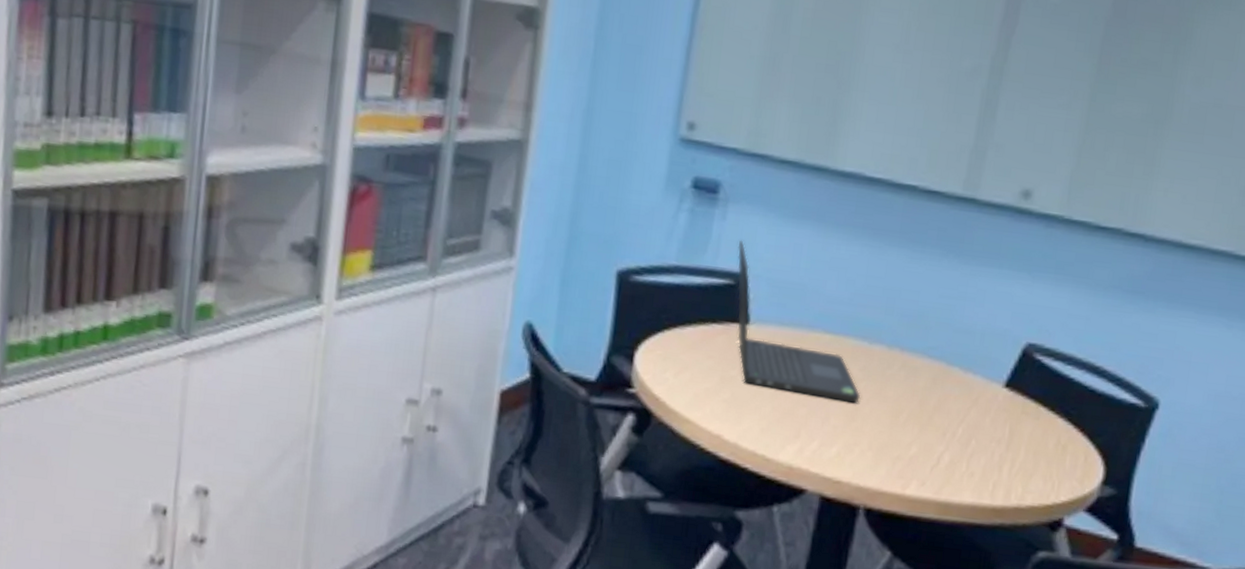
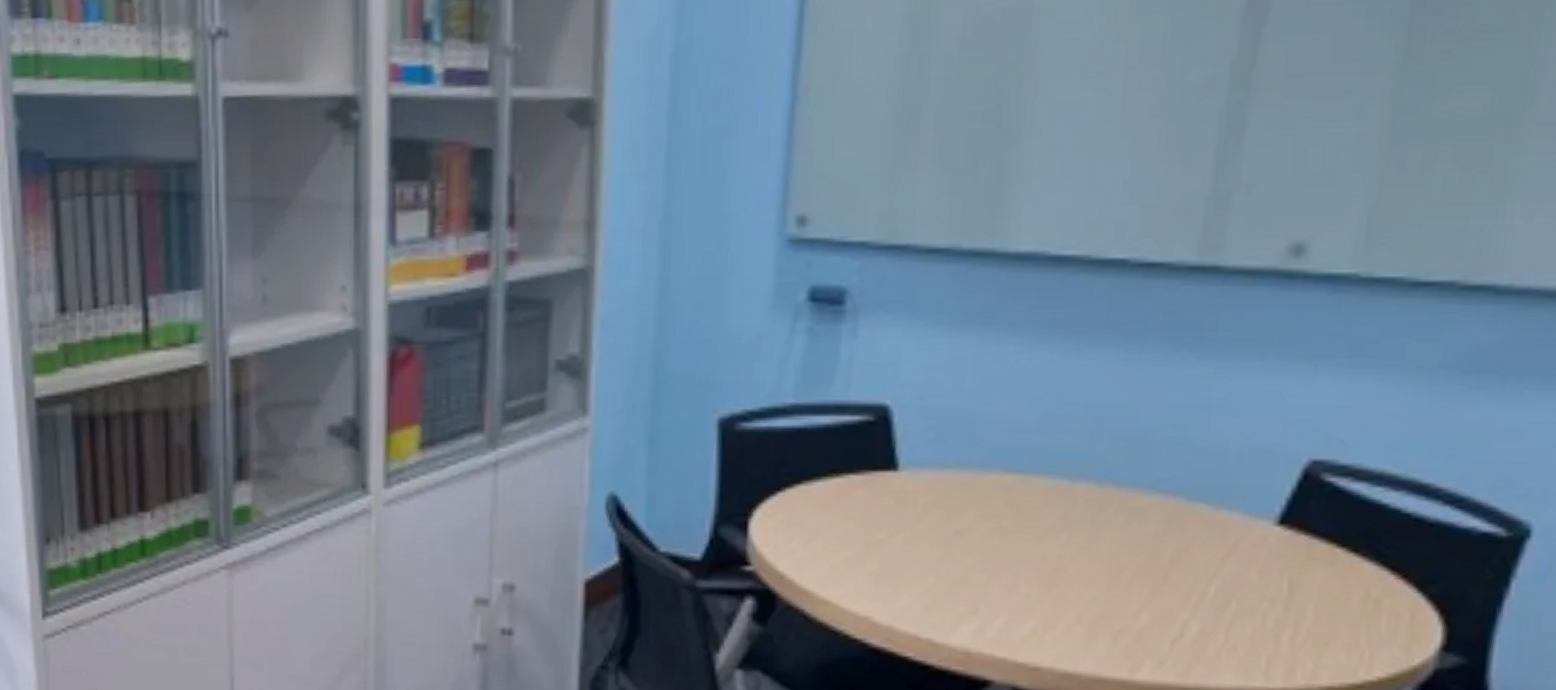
laptop: present [737,240,861,403] -> none [875,361,1062,562]

